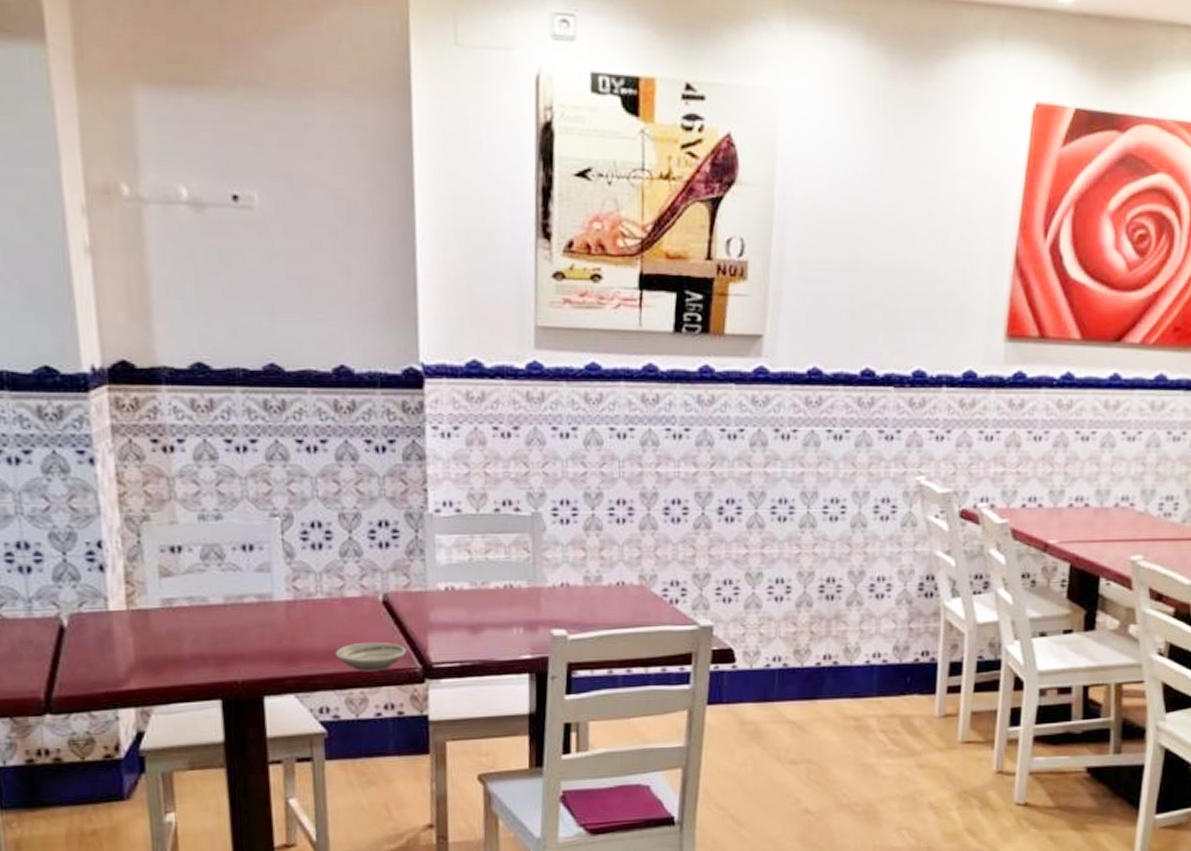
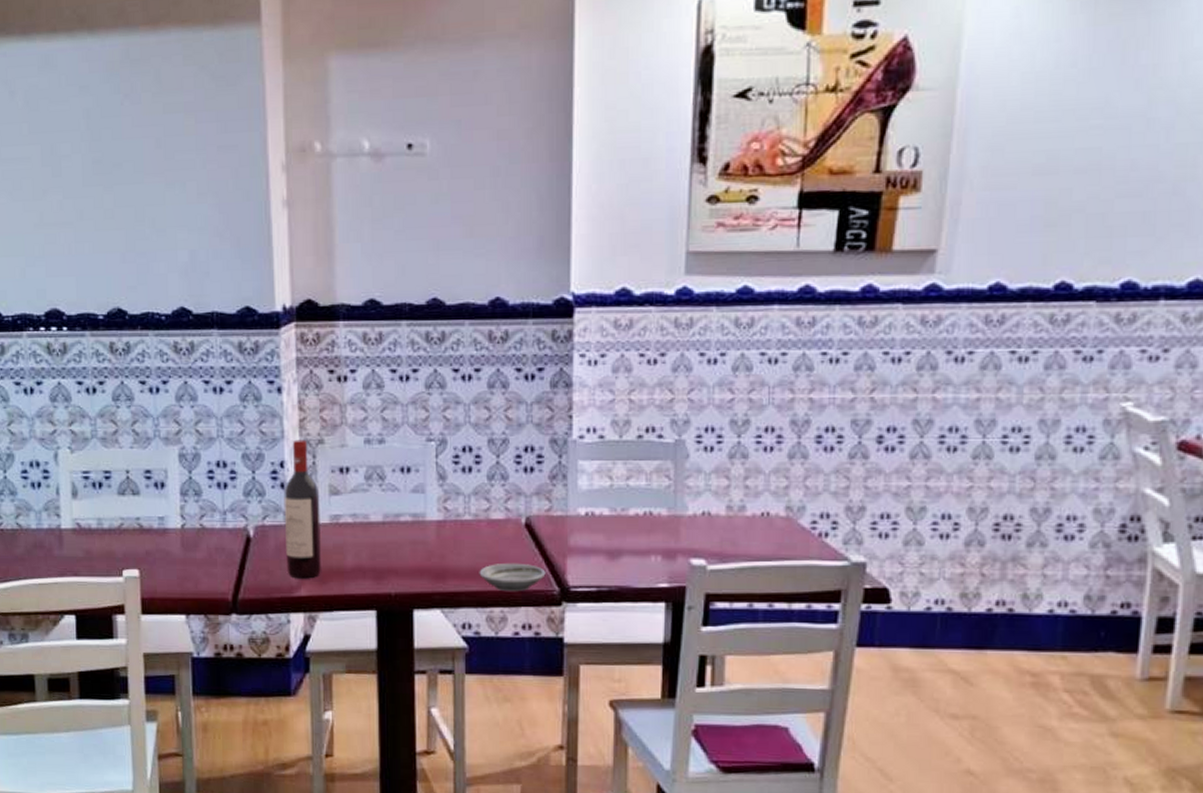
wine bottle: none [103,516,154,671] -> present [283,439,321,579]

